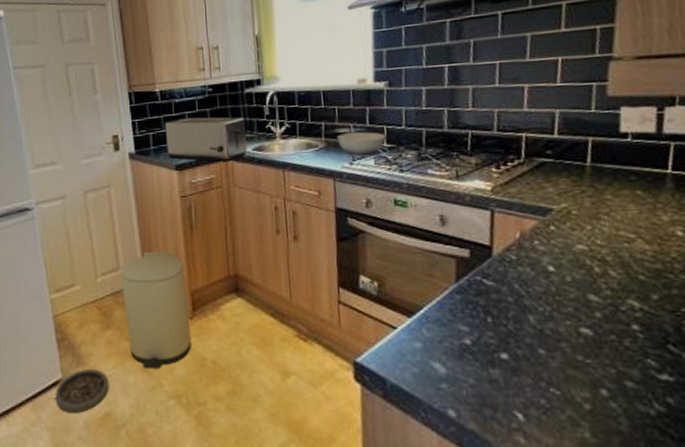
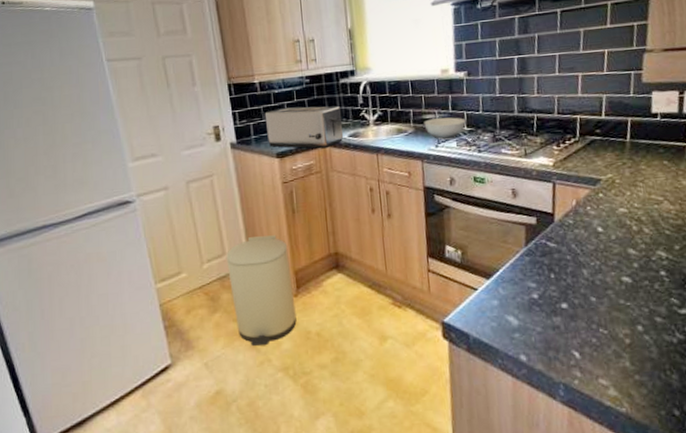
pet bowl: present [55,368,109,413] -> none [165,351,219,395]

